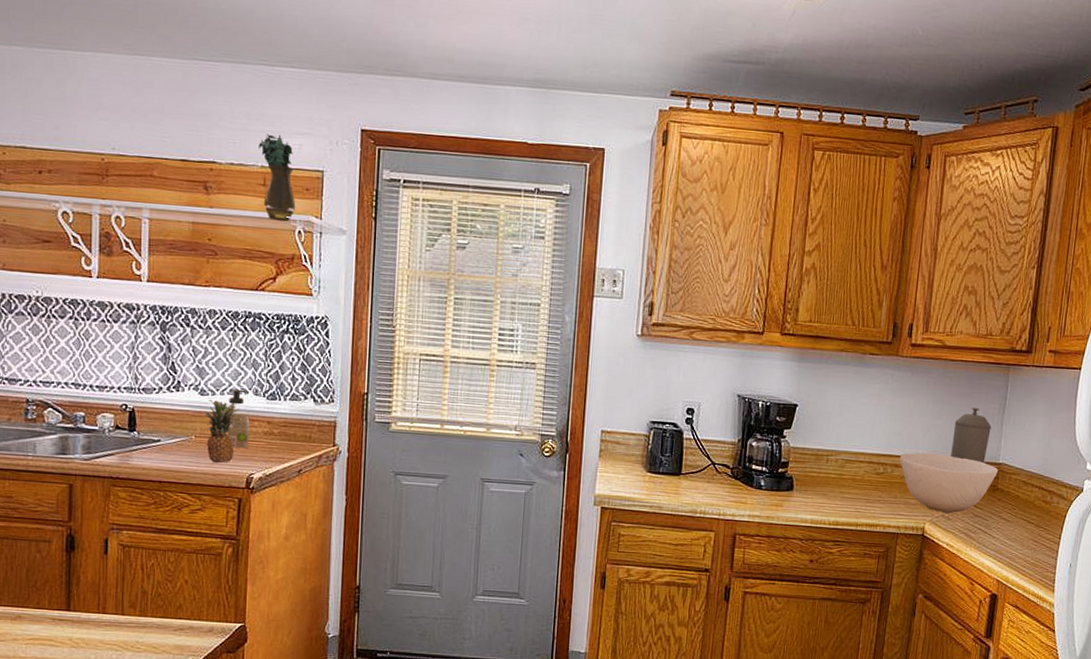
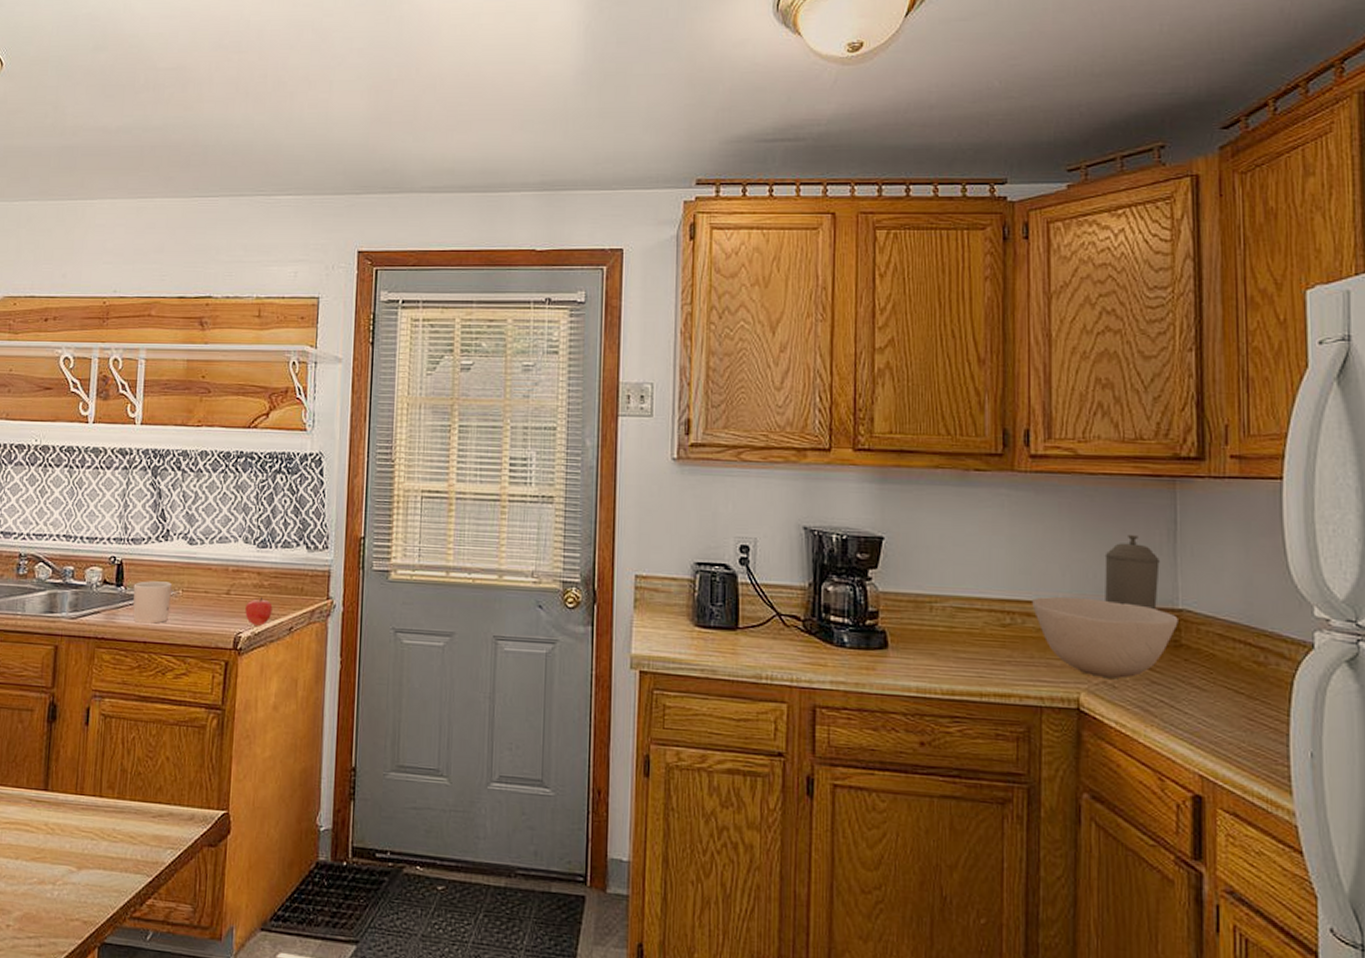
mug: none [146,427,184,466] -> present [132,581,172,624]
fruit: present [203,400,240,464] -> none [192,550,229,621]
soap dispenser: present [227,389,250,449] -> none [215,537,240,604]
fruit: none [256,443,283,468] -> present [245,597,273,626]
vase: present [258,134,296,222] -> none [254,264,291,353]

